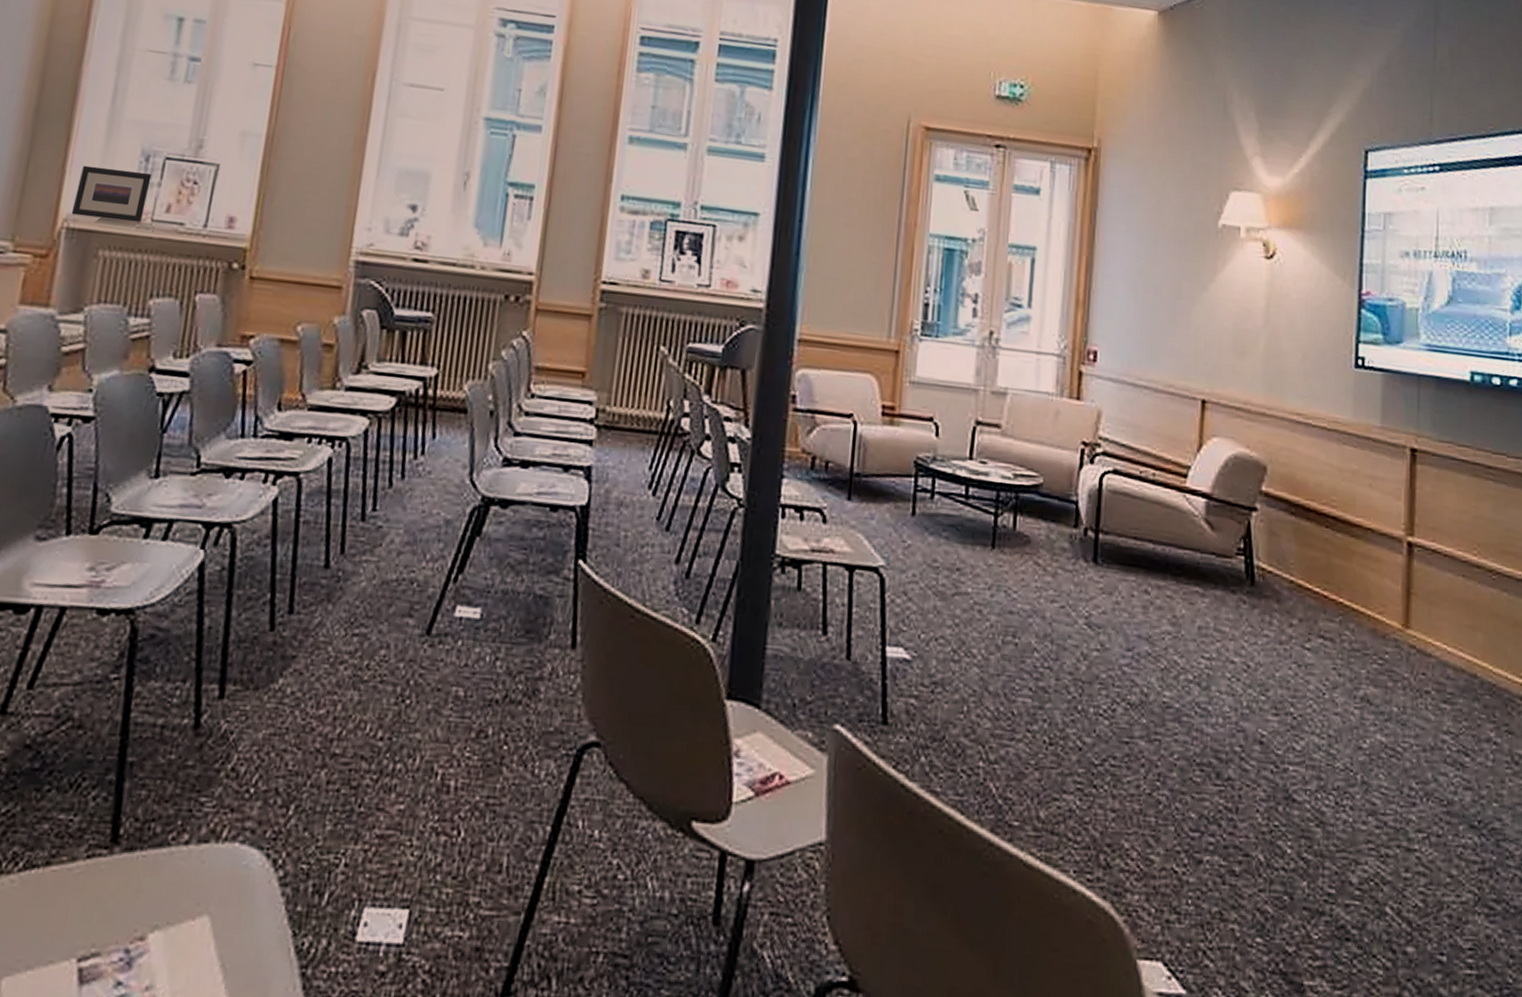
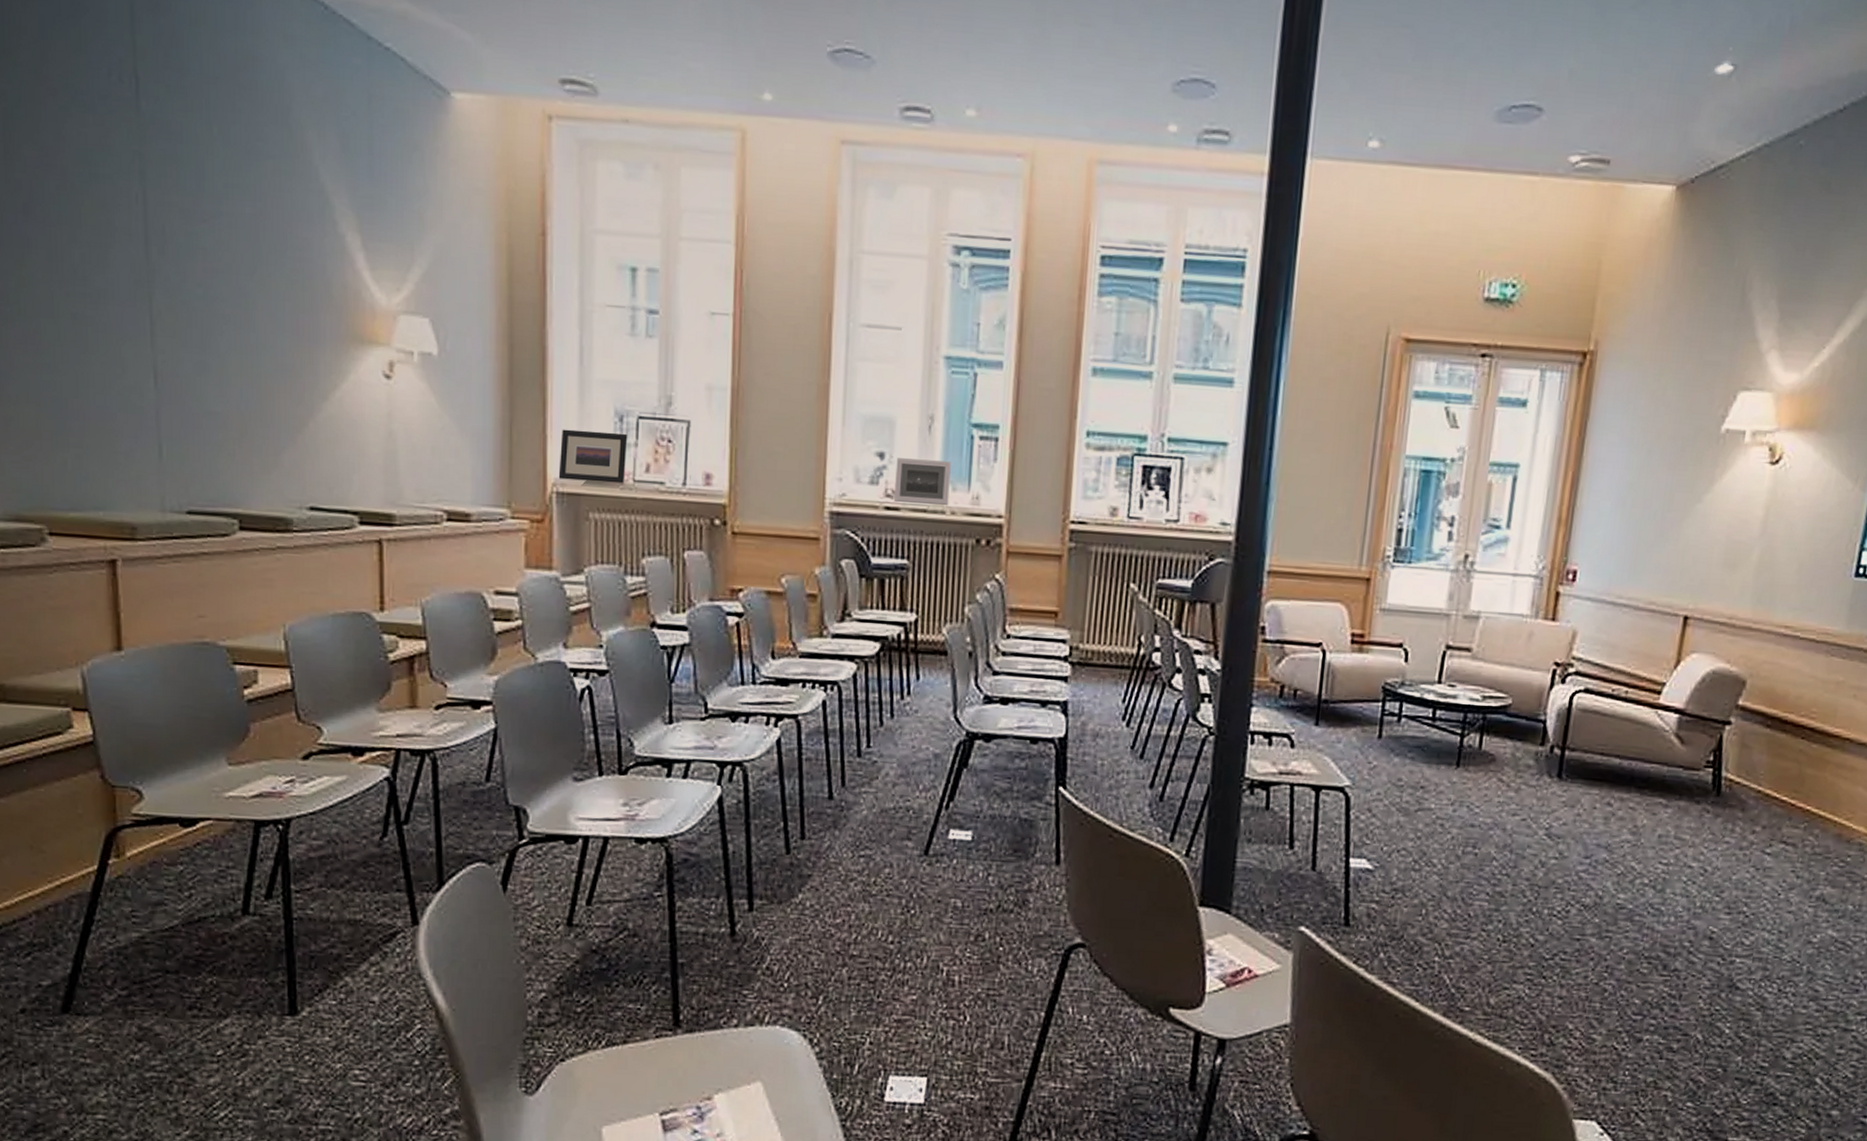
picture frame: none [423,211,484,261] -> present [894,458,951,506]

